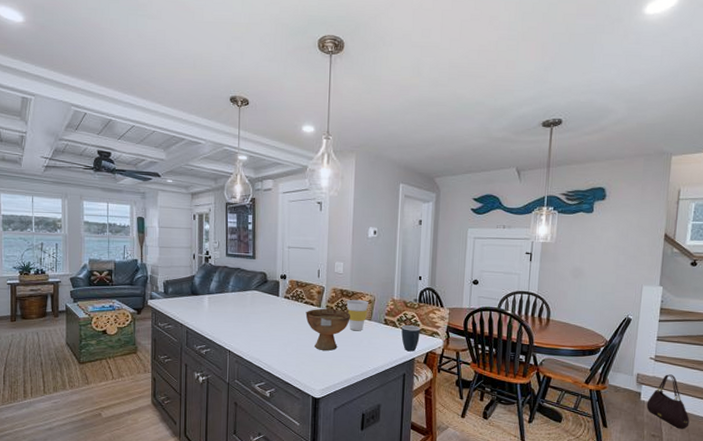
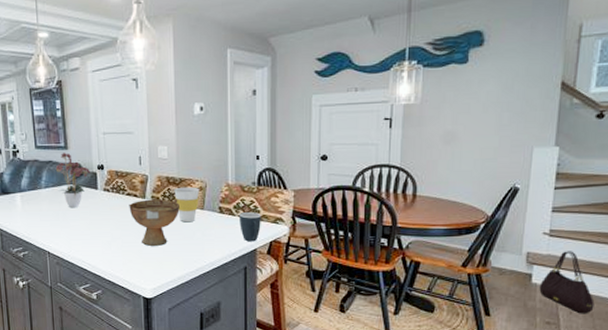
flower arrangement: none [243,262,274,311] -> present [56,153,91,207]

